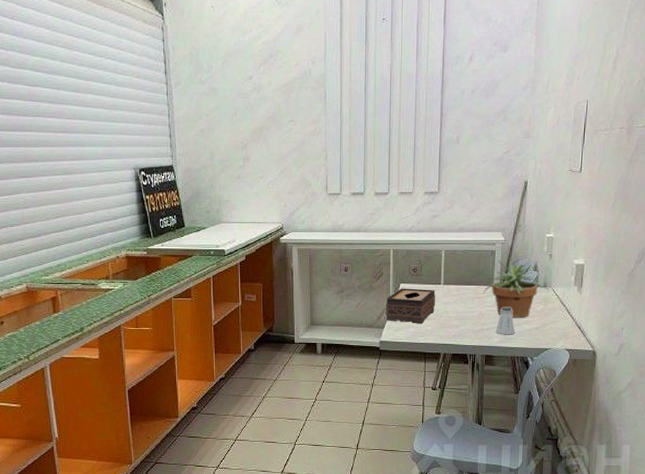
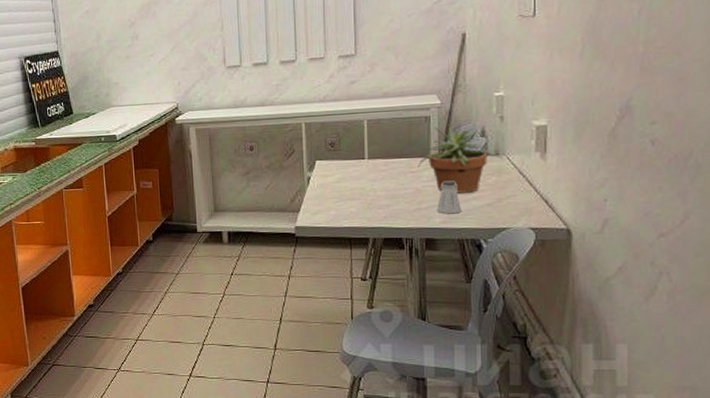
tissue box: present [385,288,435,323] -> none [299,165,359,205]

